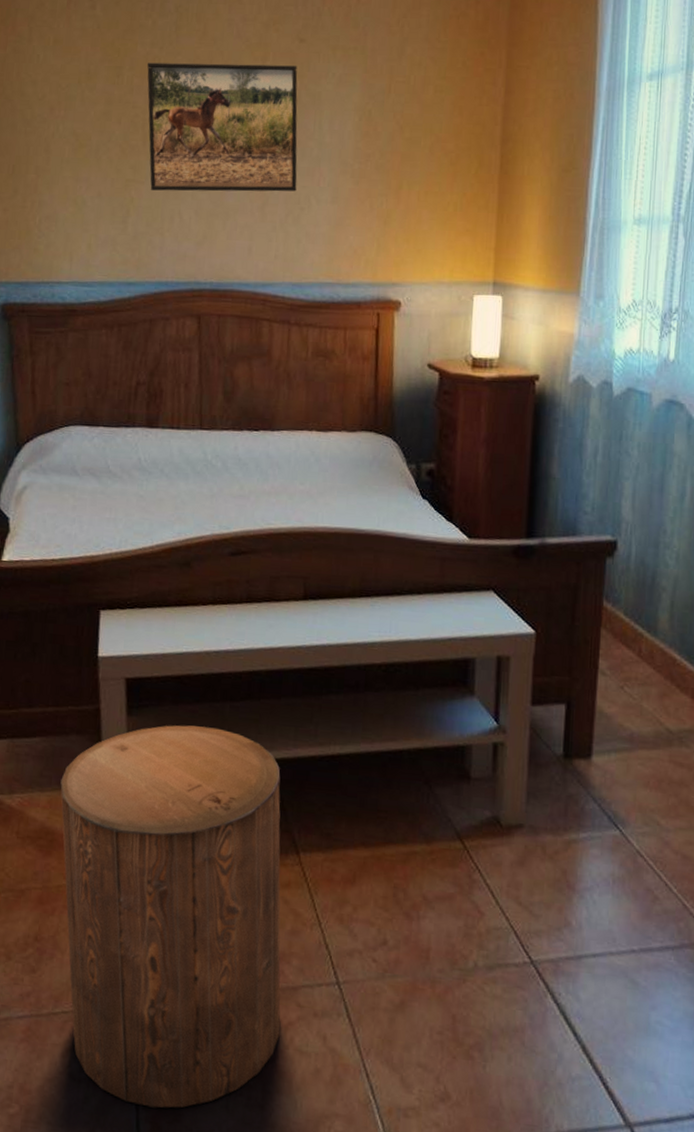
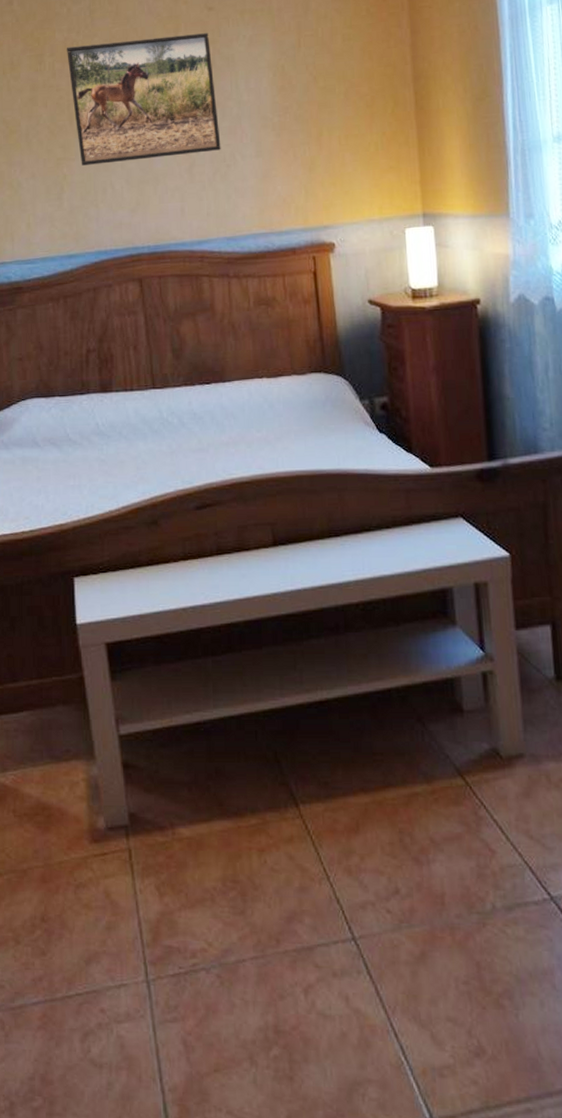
stool: present [60,725,281,1108] -> none [52,685,301,1089]

